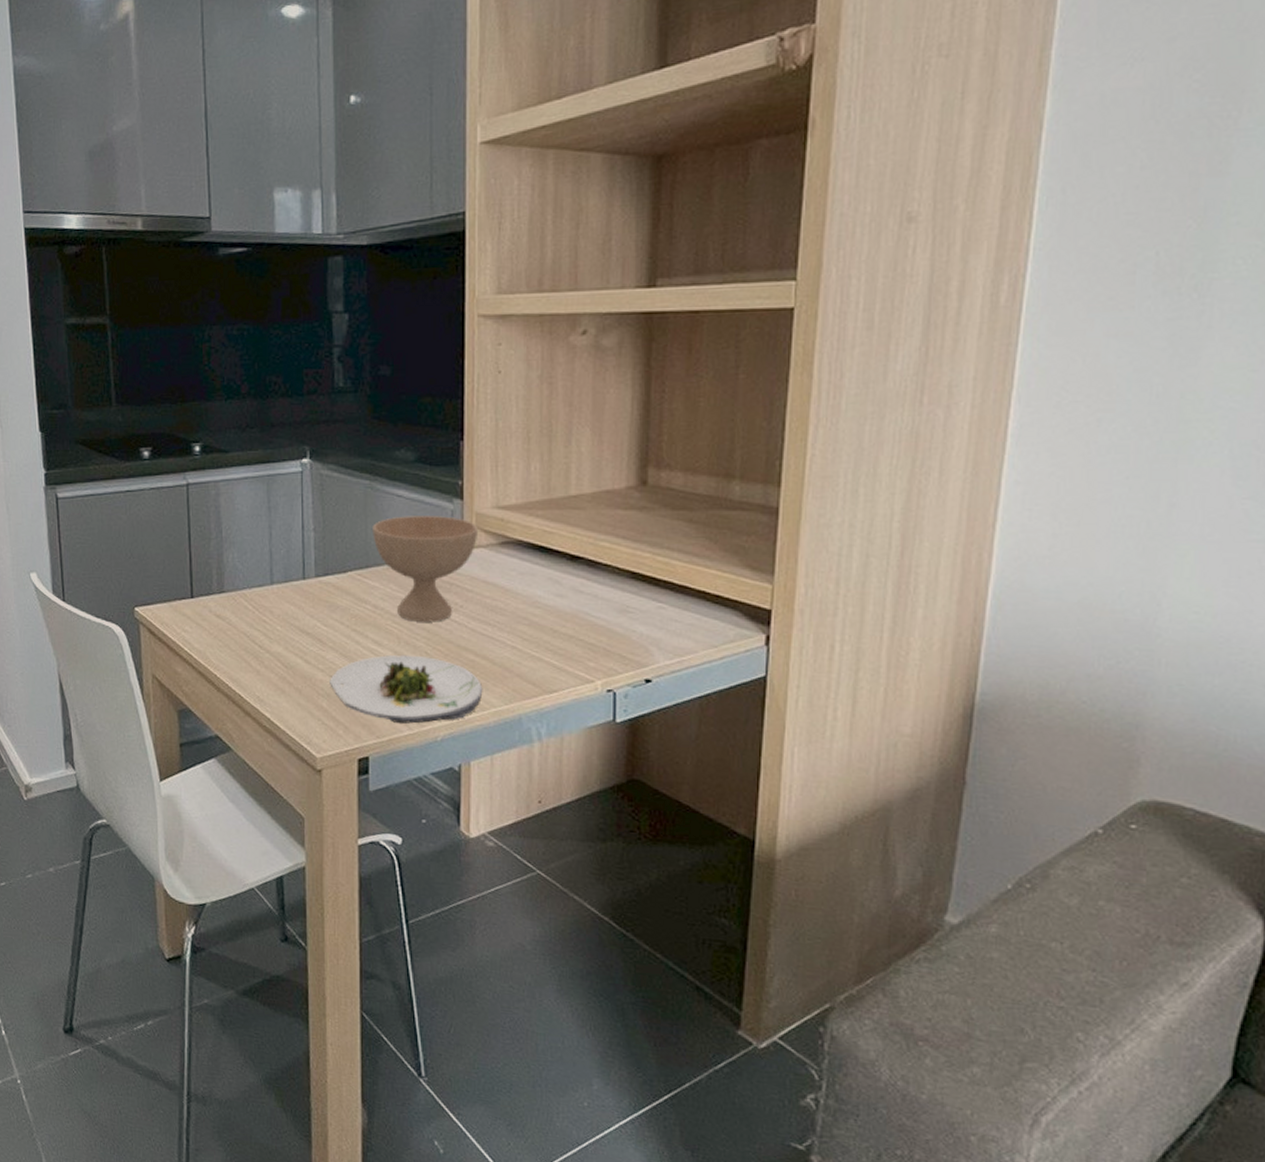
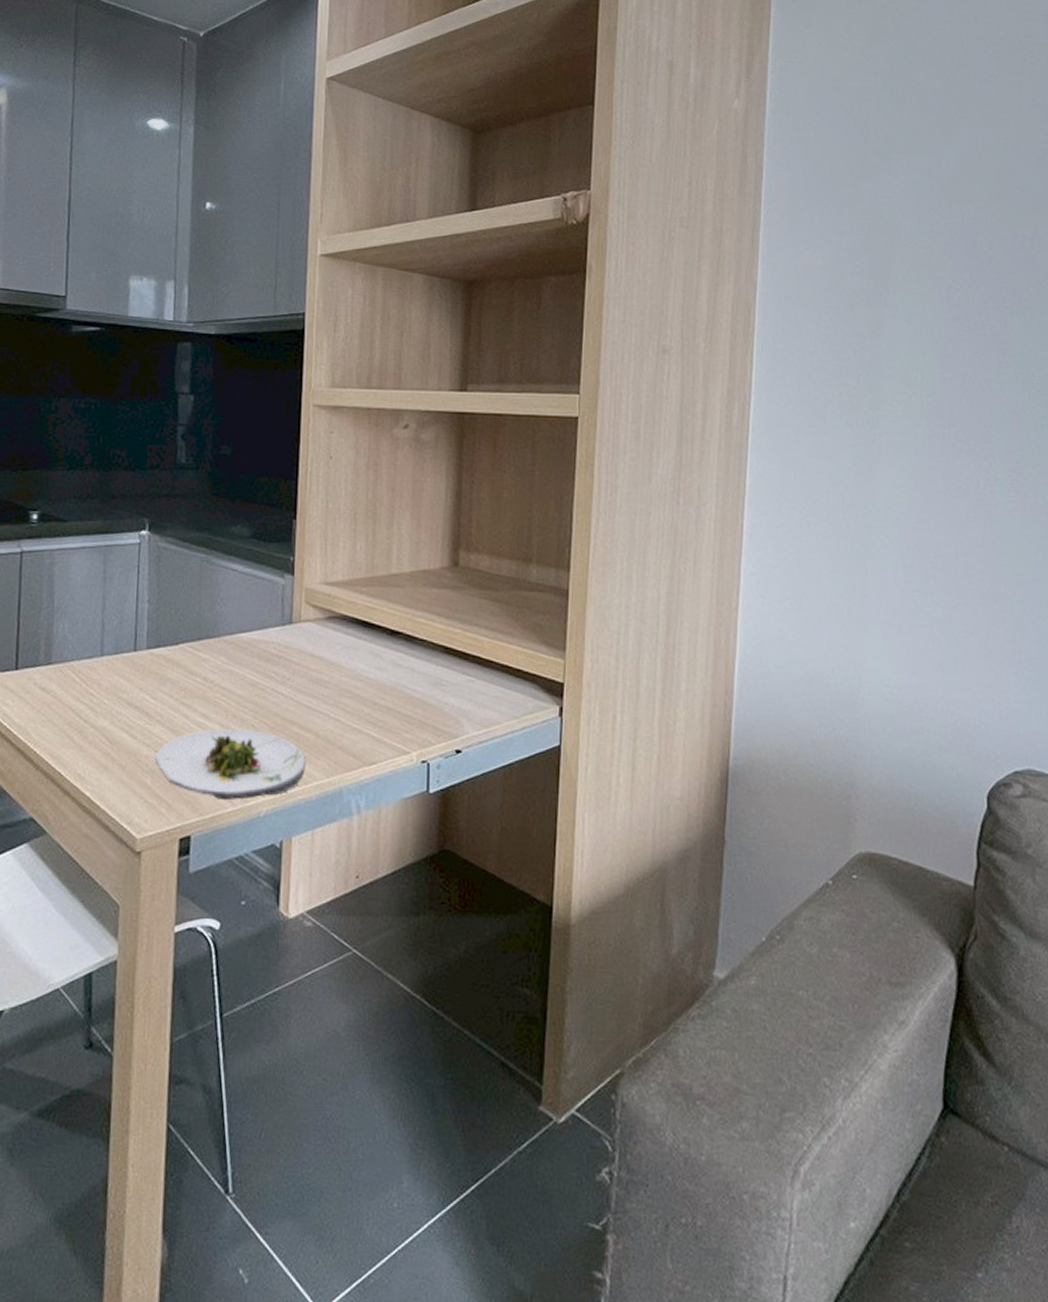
bowl: present [373,516,477,622] -> none [206,589,306,695]

